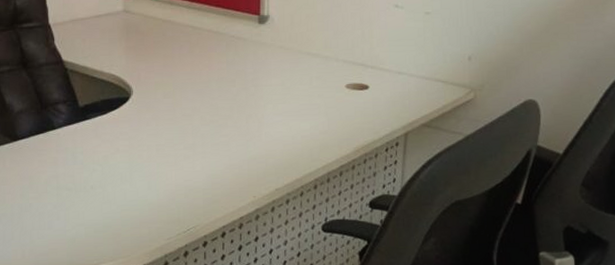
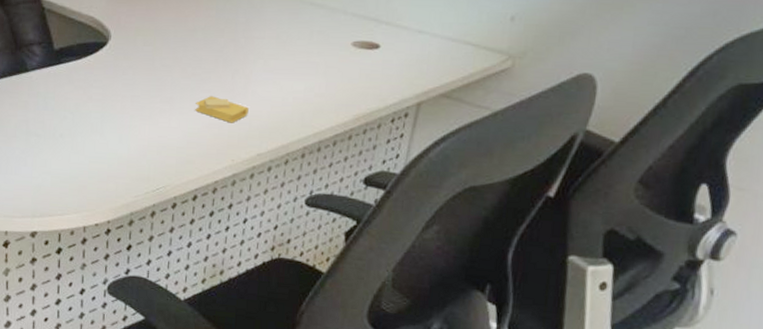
sticky notes: none [216,140,264,163] -> present [195,96,249,123]

